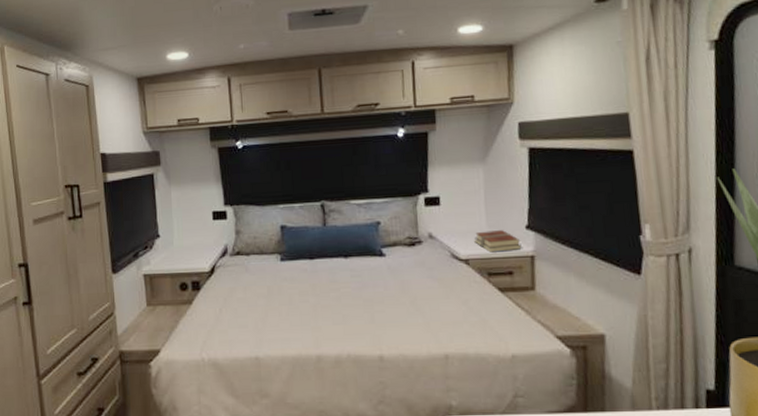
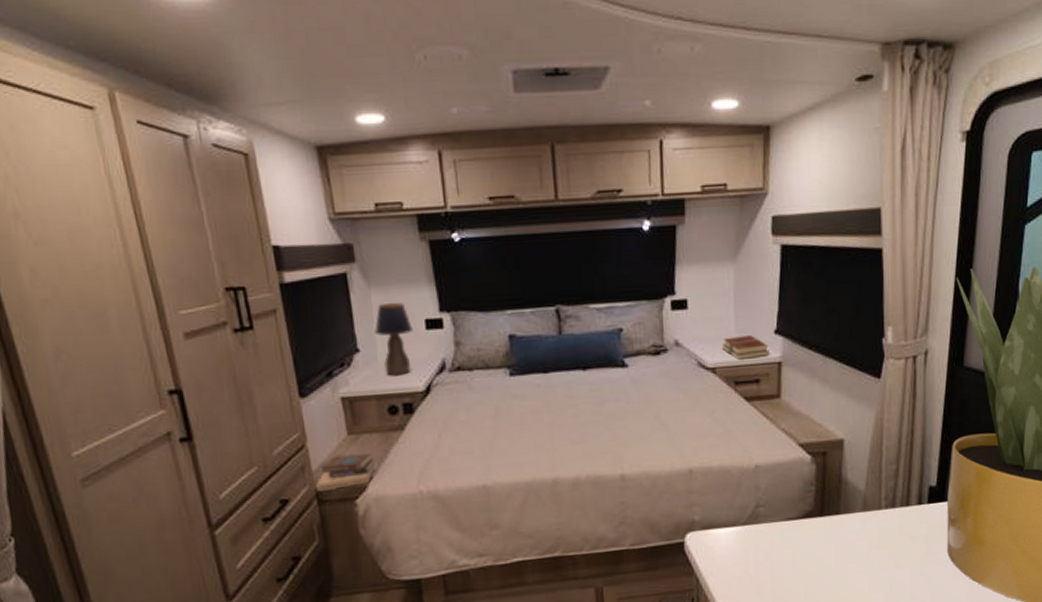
books: none [120,322,167,354] -> present [316,453,375,492]
table lamp: none [172,197,202,258] -> present [374,302,413,377]

